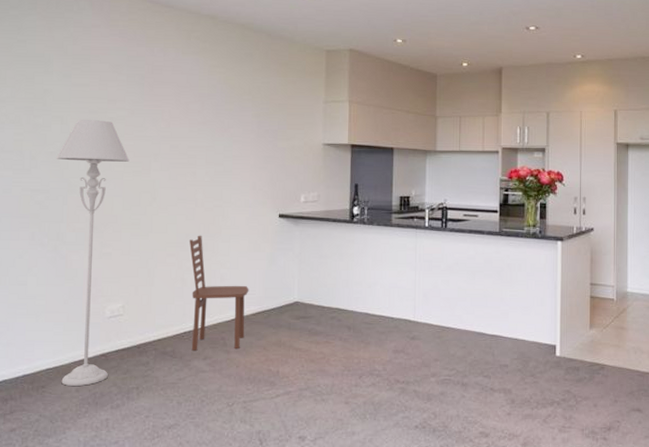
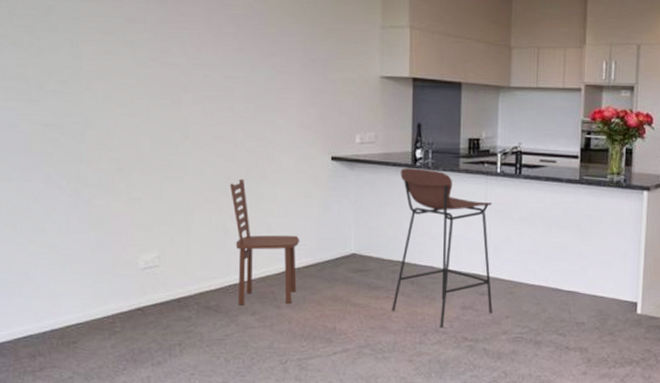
floor lamp: present [56,120,130,387] -> none [68,42,155,343]
bar stool: none [330,223,422,370] -> present [392,168,493,328]

